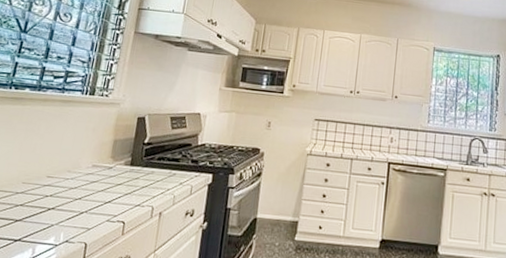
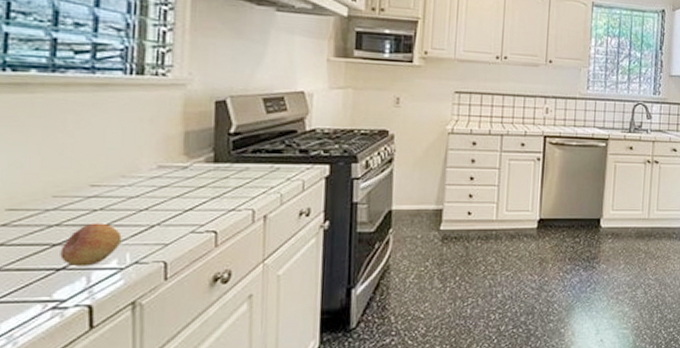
fruit: none [18,206,61,241] -> present [60,223,122,267]

